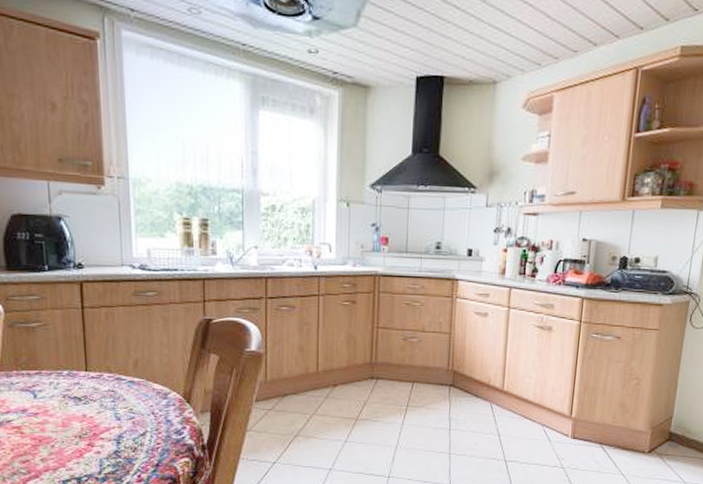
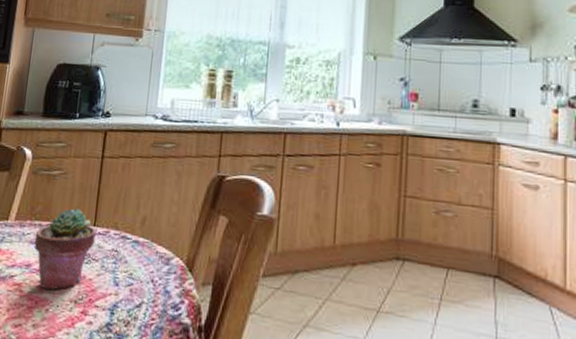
potted succulent: none [25,357,90,430] -> present [34,208,96,290]

